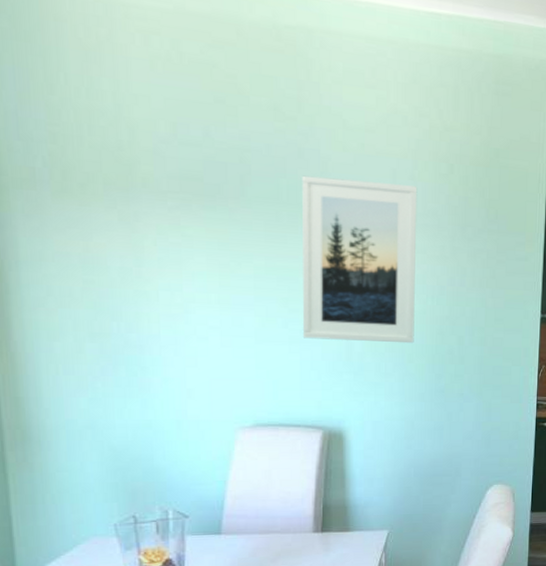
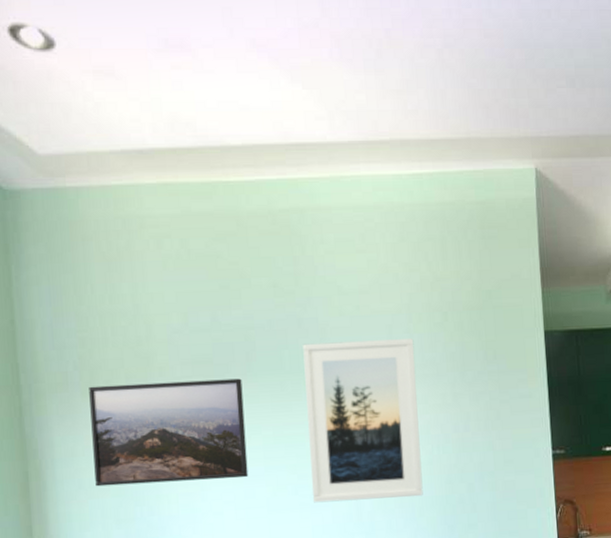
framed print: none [60,187,237,306] -> present [89,378,249,487]

